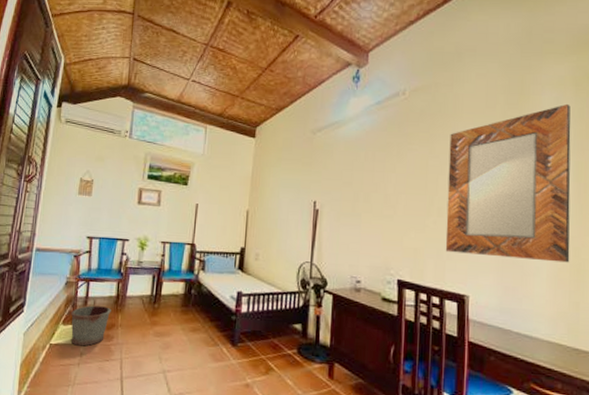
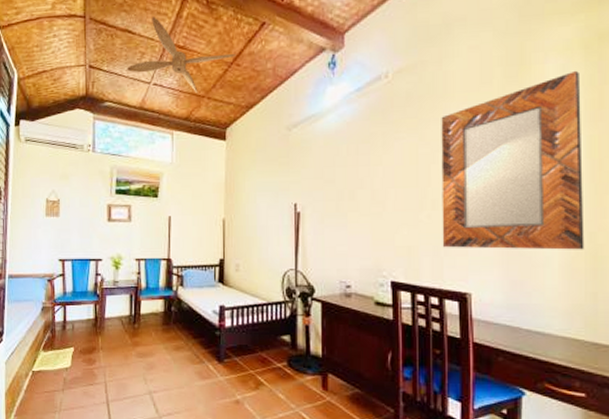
bucket: present [70,305,111,347] -> none [49,330,91,372]
ceiling fan: none [168,20,271,93] -> present [127,17,237,94]

